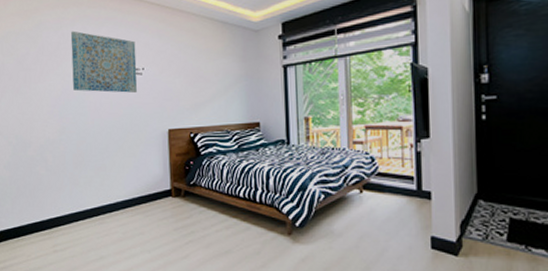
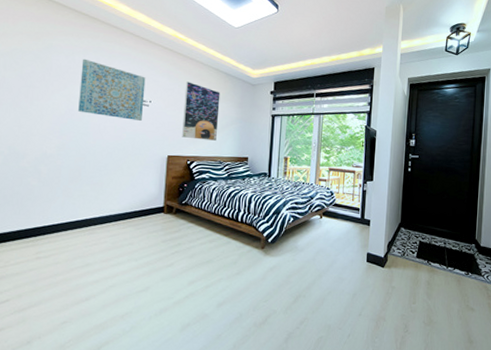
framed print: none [178,39,221,107] -> present [182,81,221,141]

